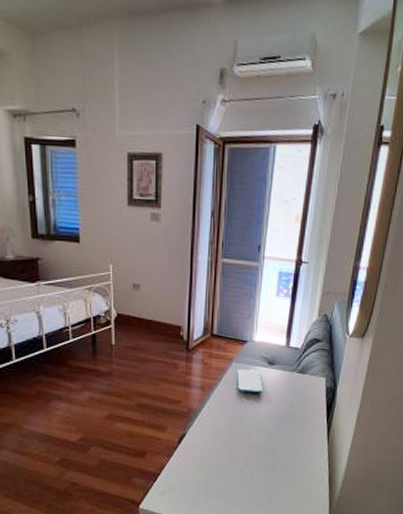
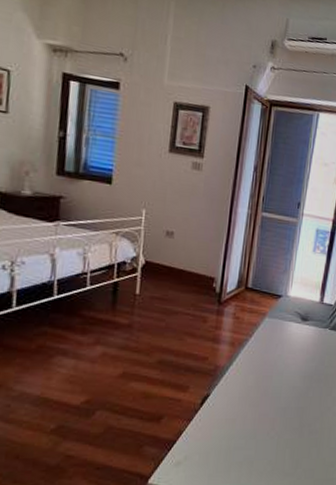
smartphone: present [237,370,262,394] -> none [269,325,295,351]

